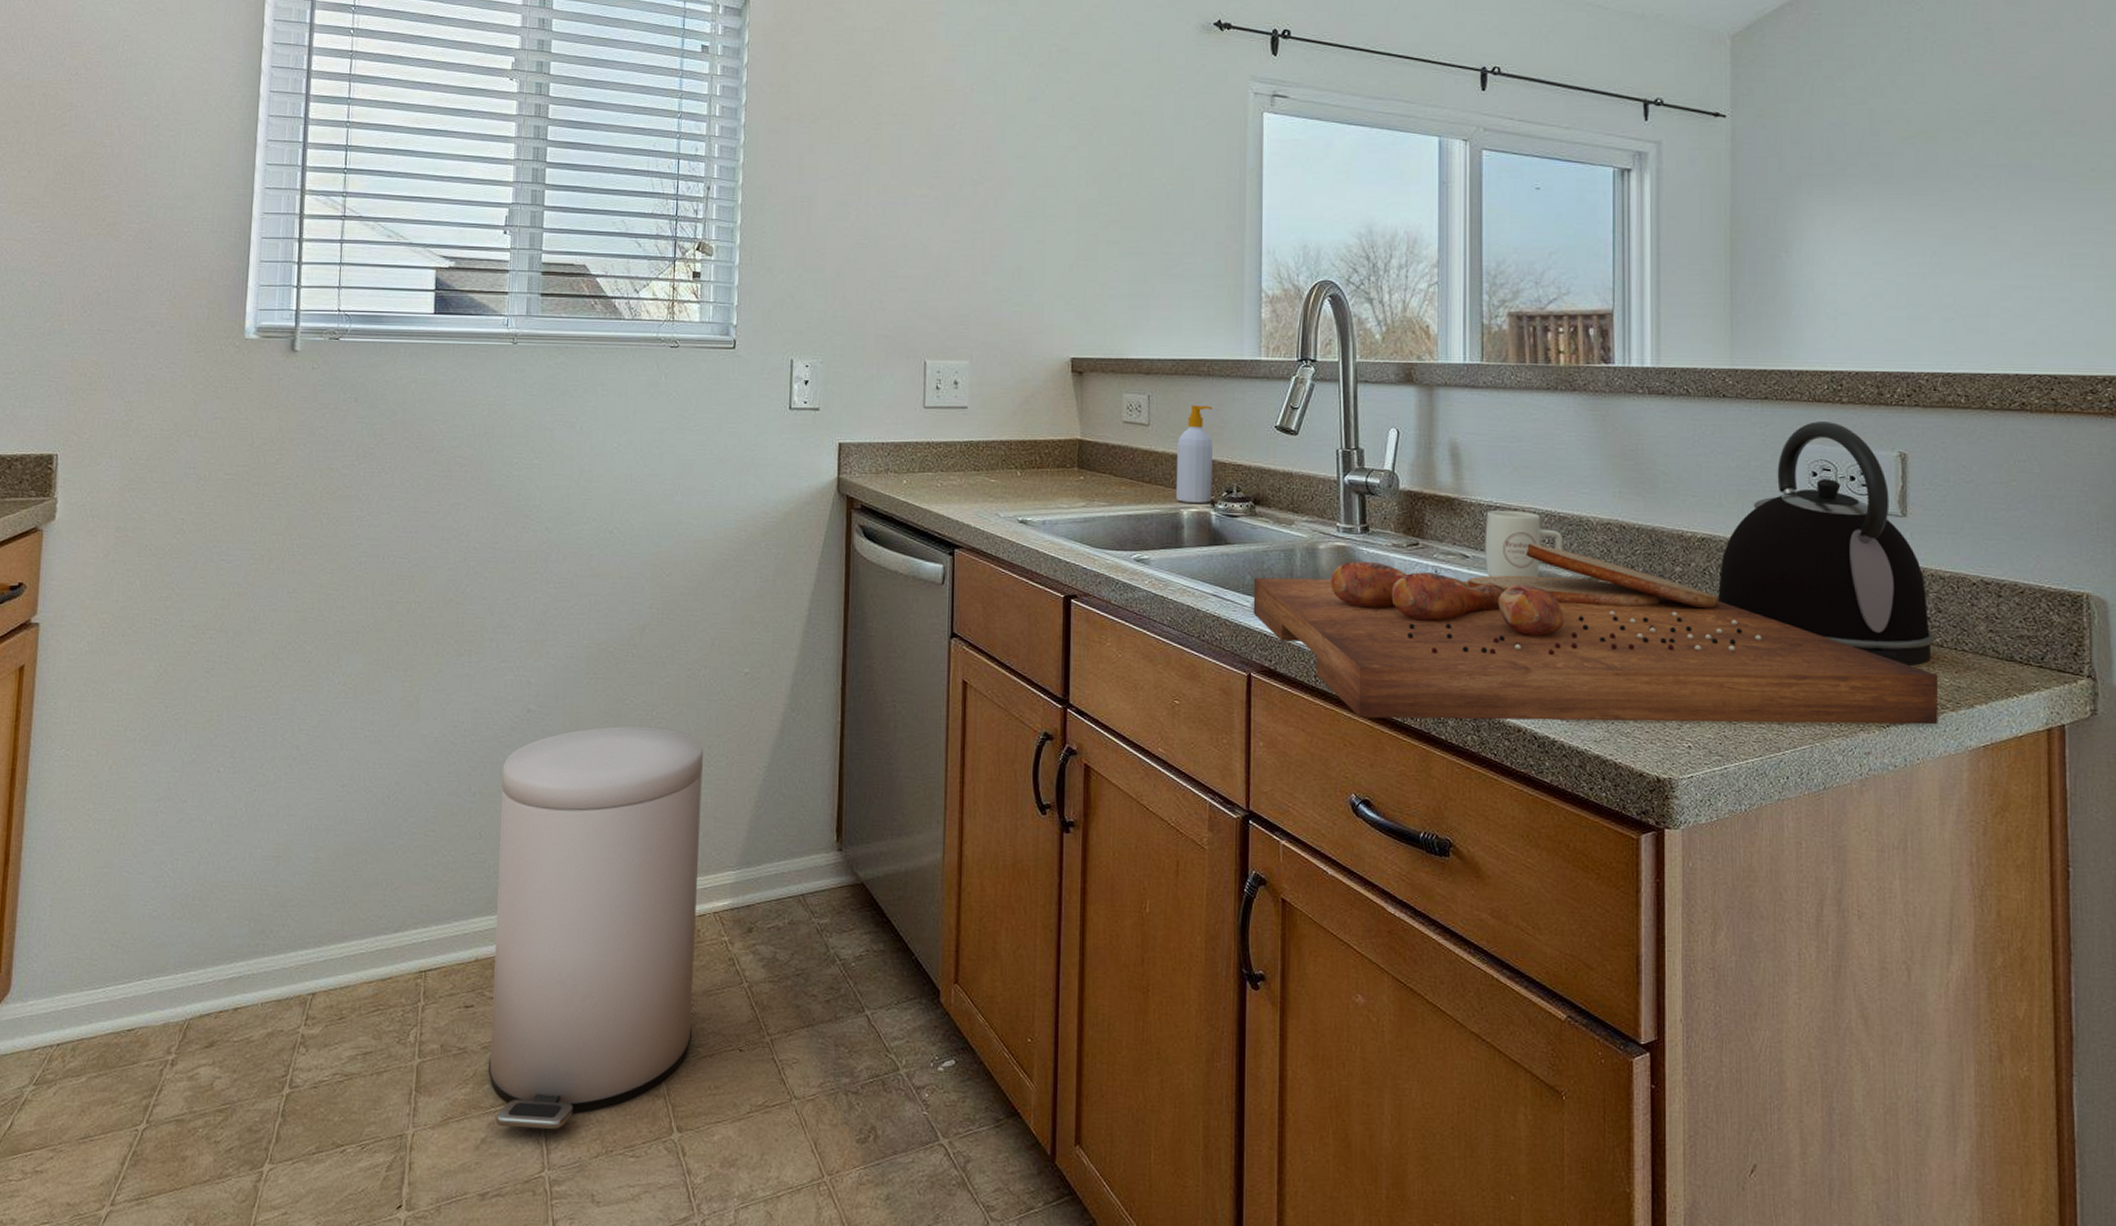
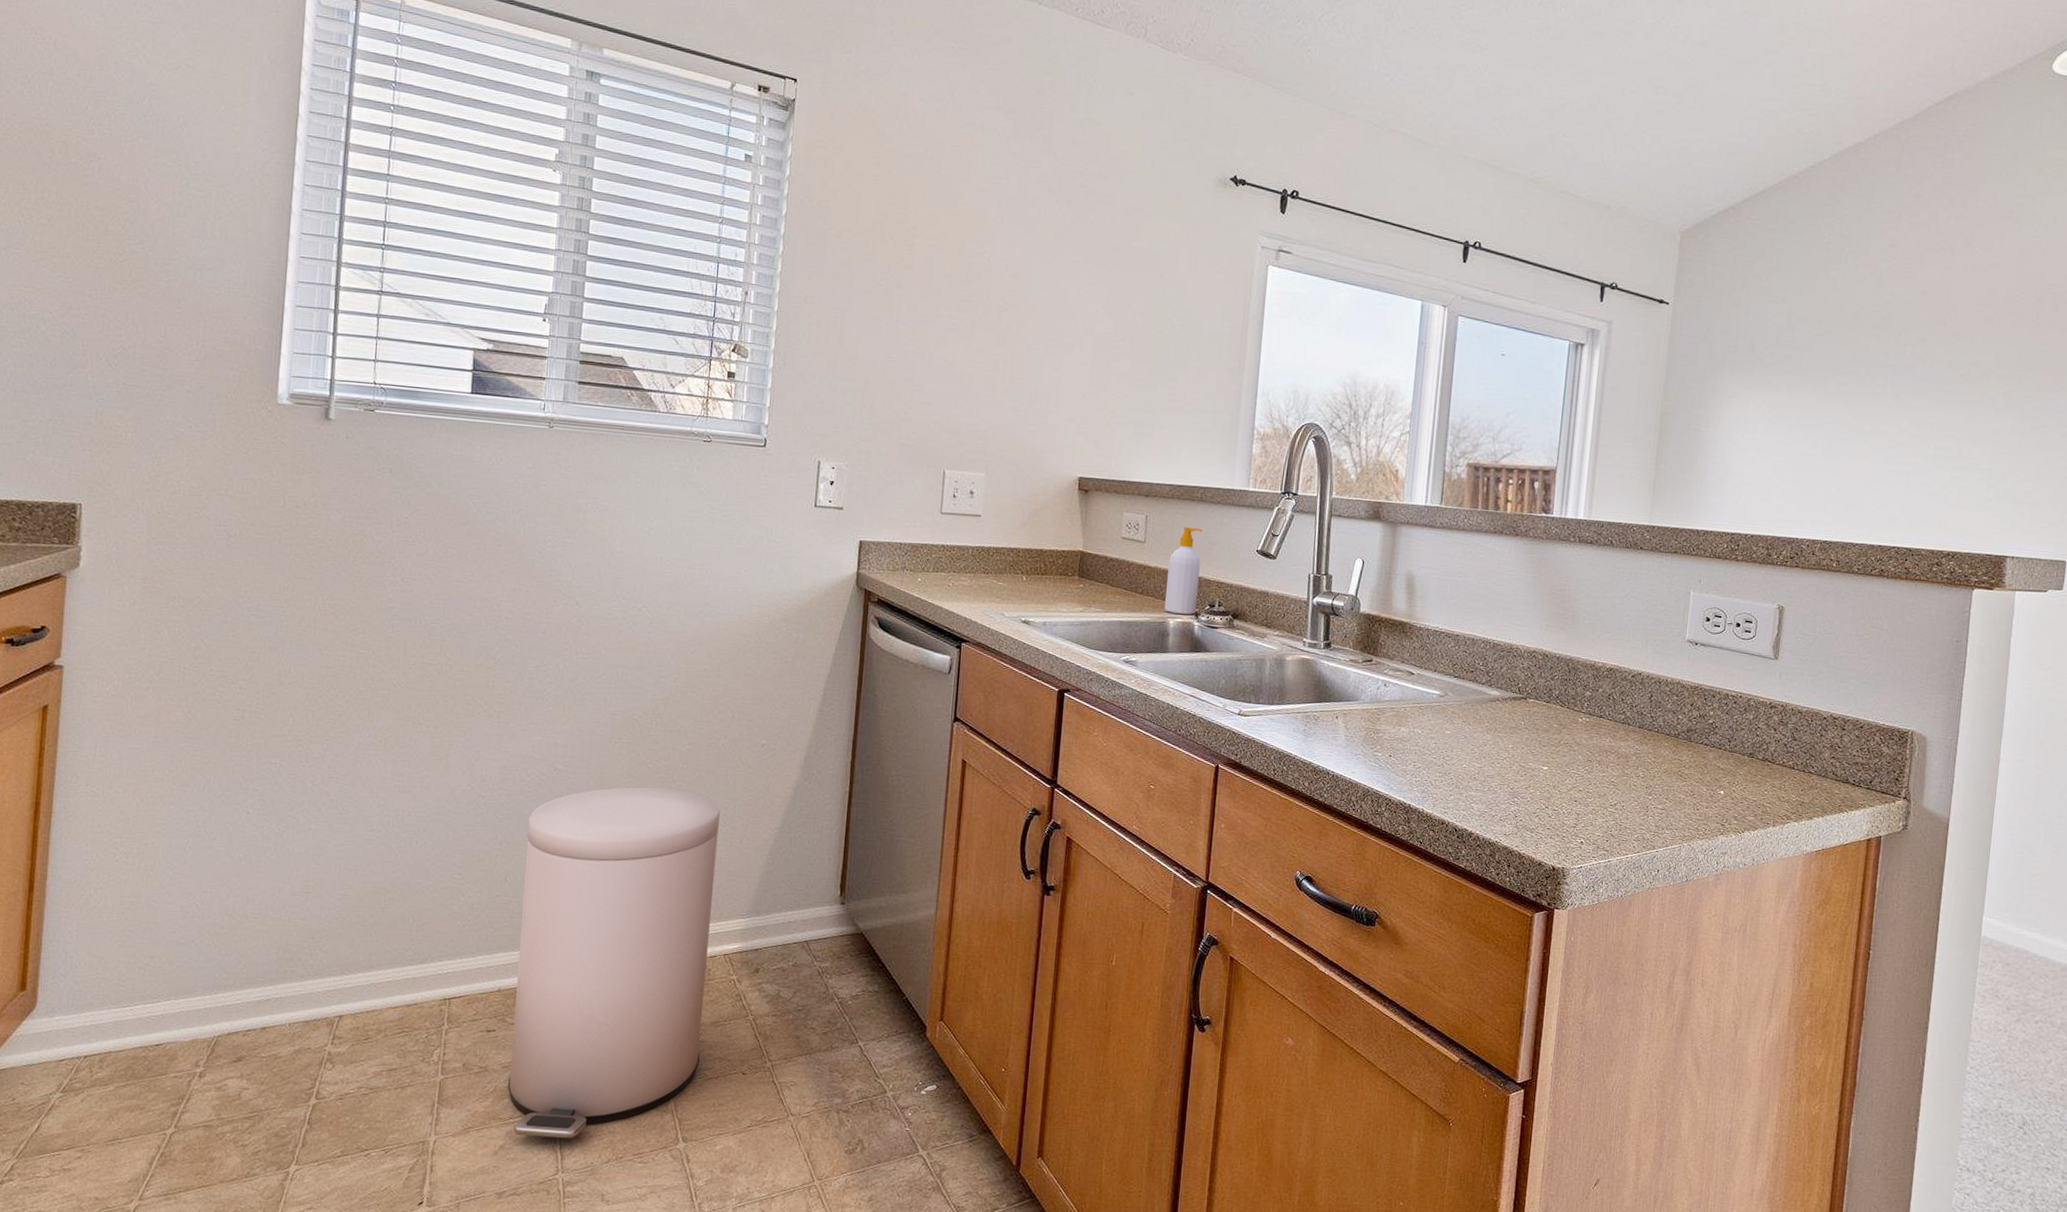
cutting board: present [1253,542,1939,725] -> none [1224,664,1788,833]
mug: present [1485,510,1564,578] -> none [1427,635,1496,694]
kettle: present [1717,421,1935,667] -> none [1617,575,1789,784]

